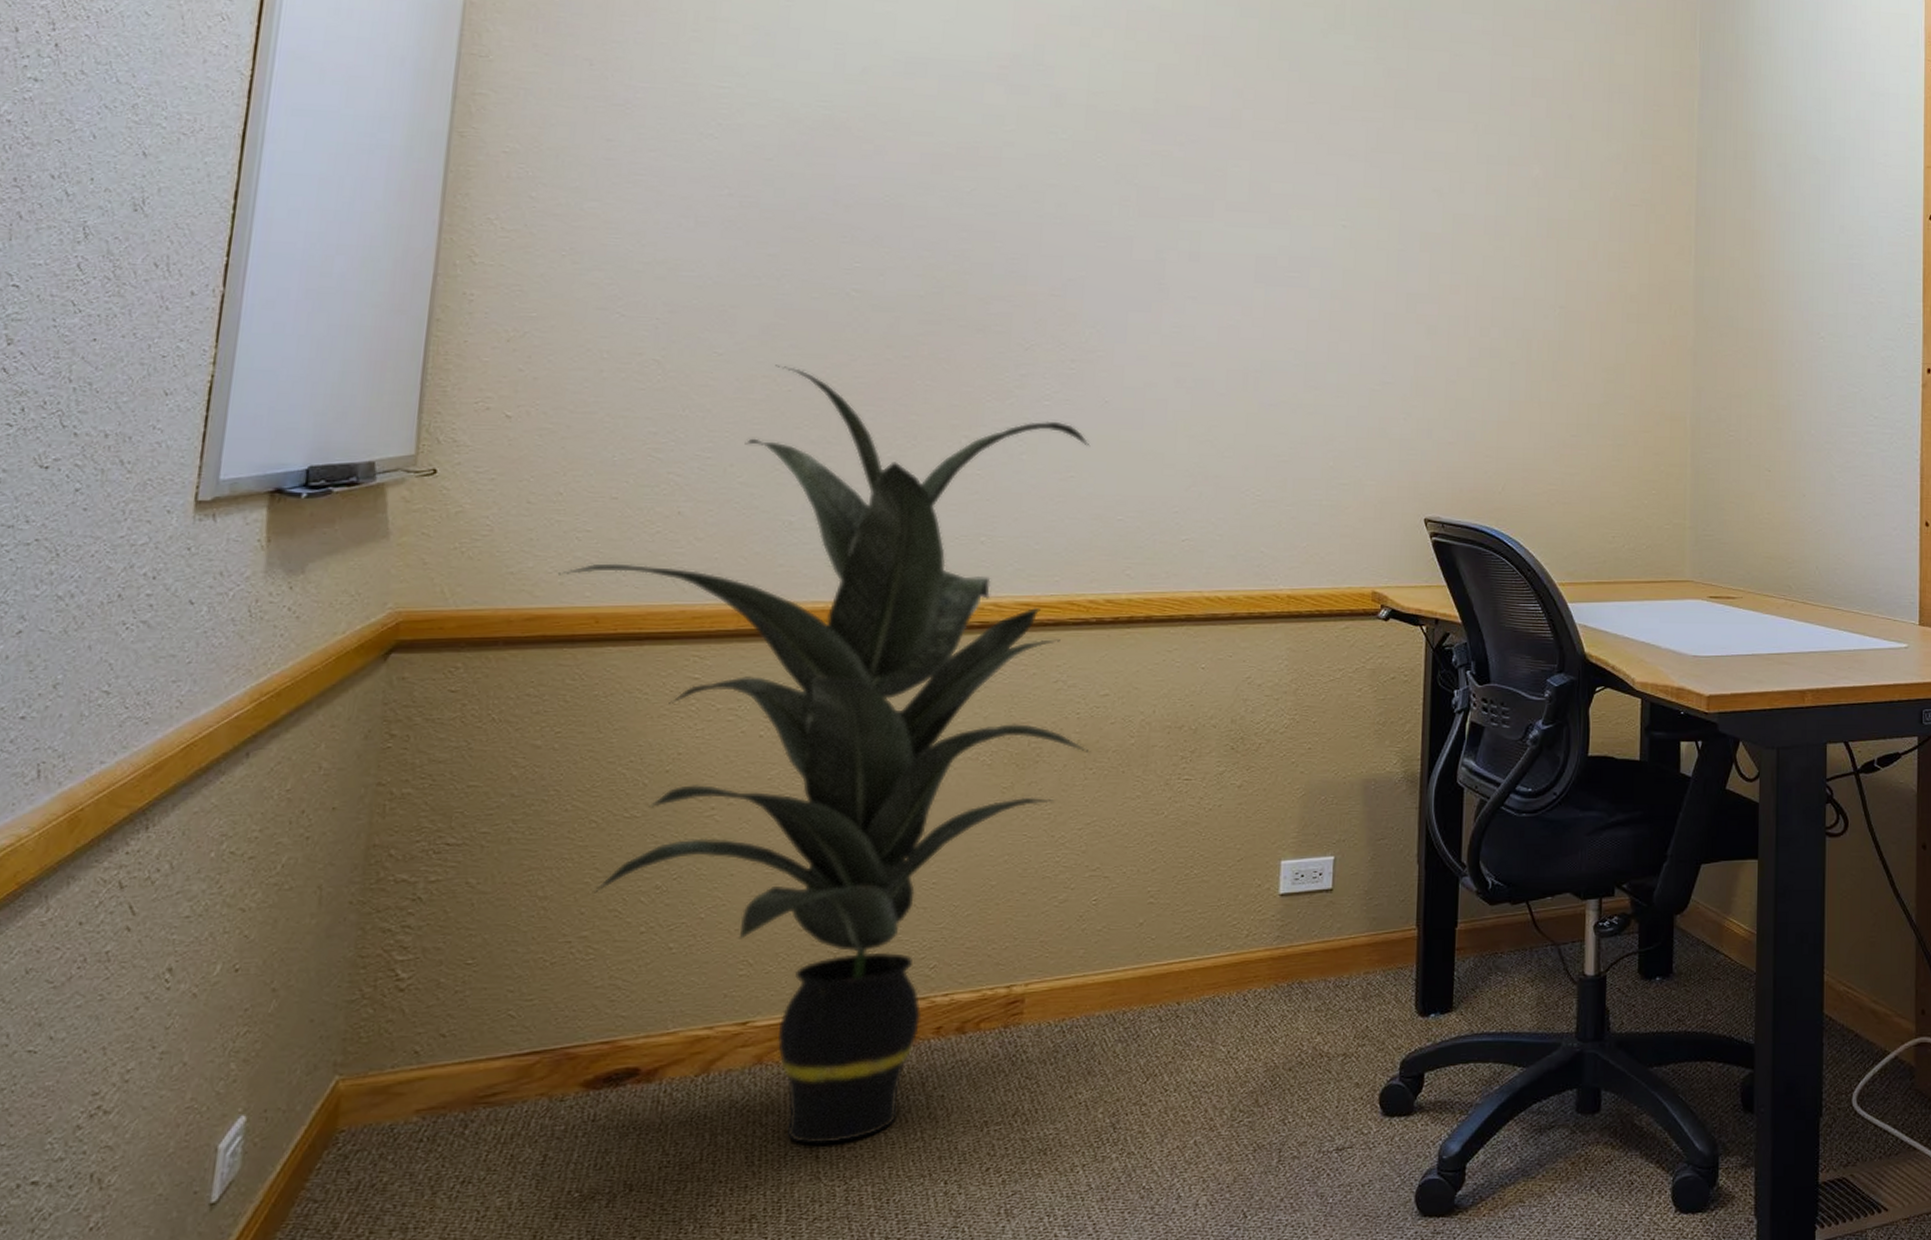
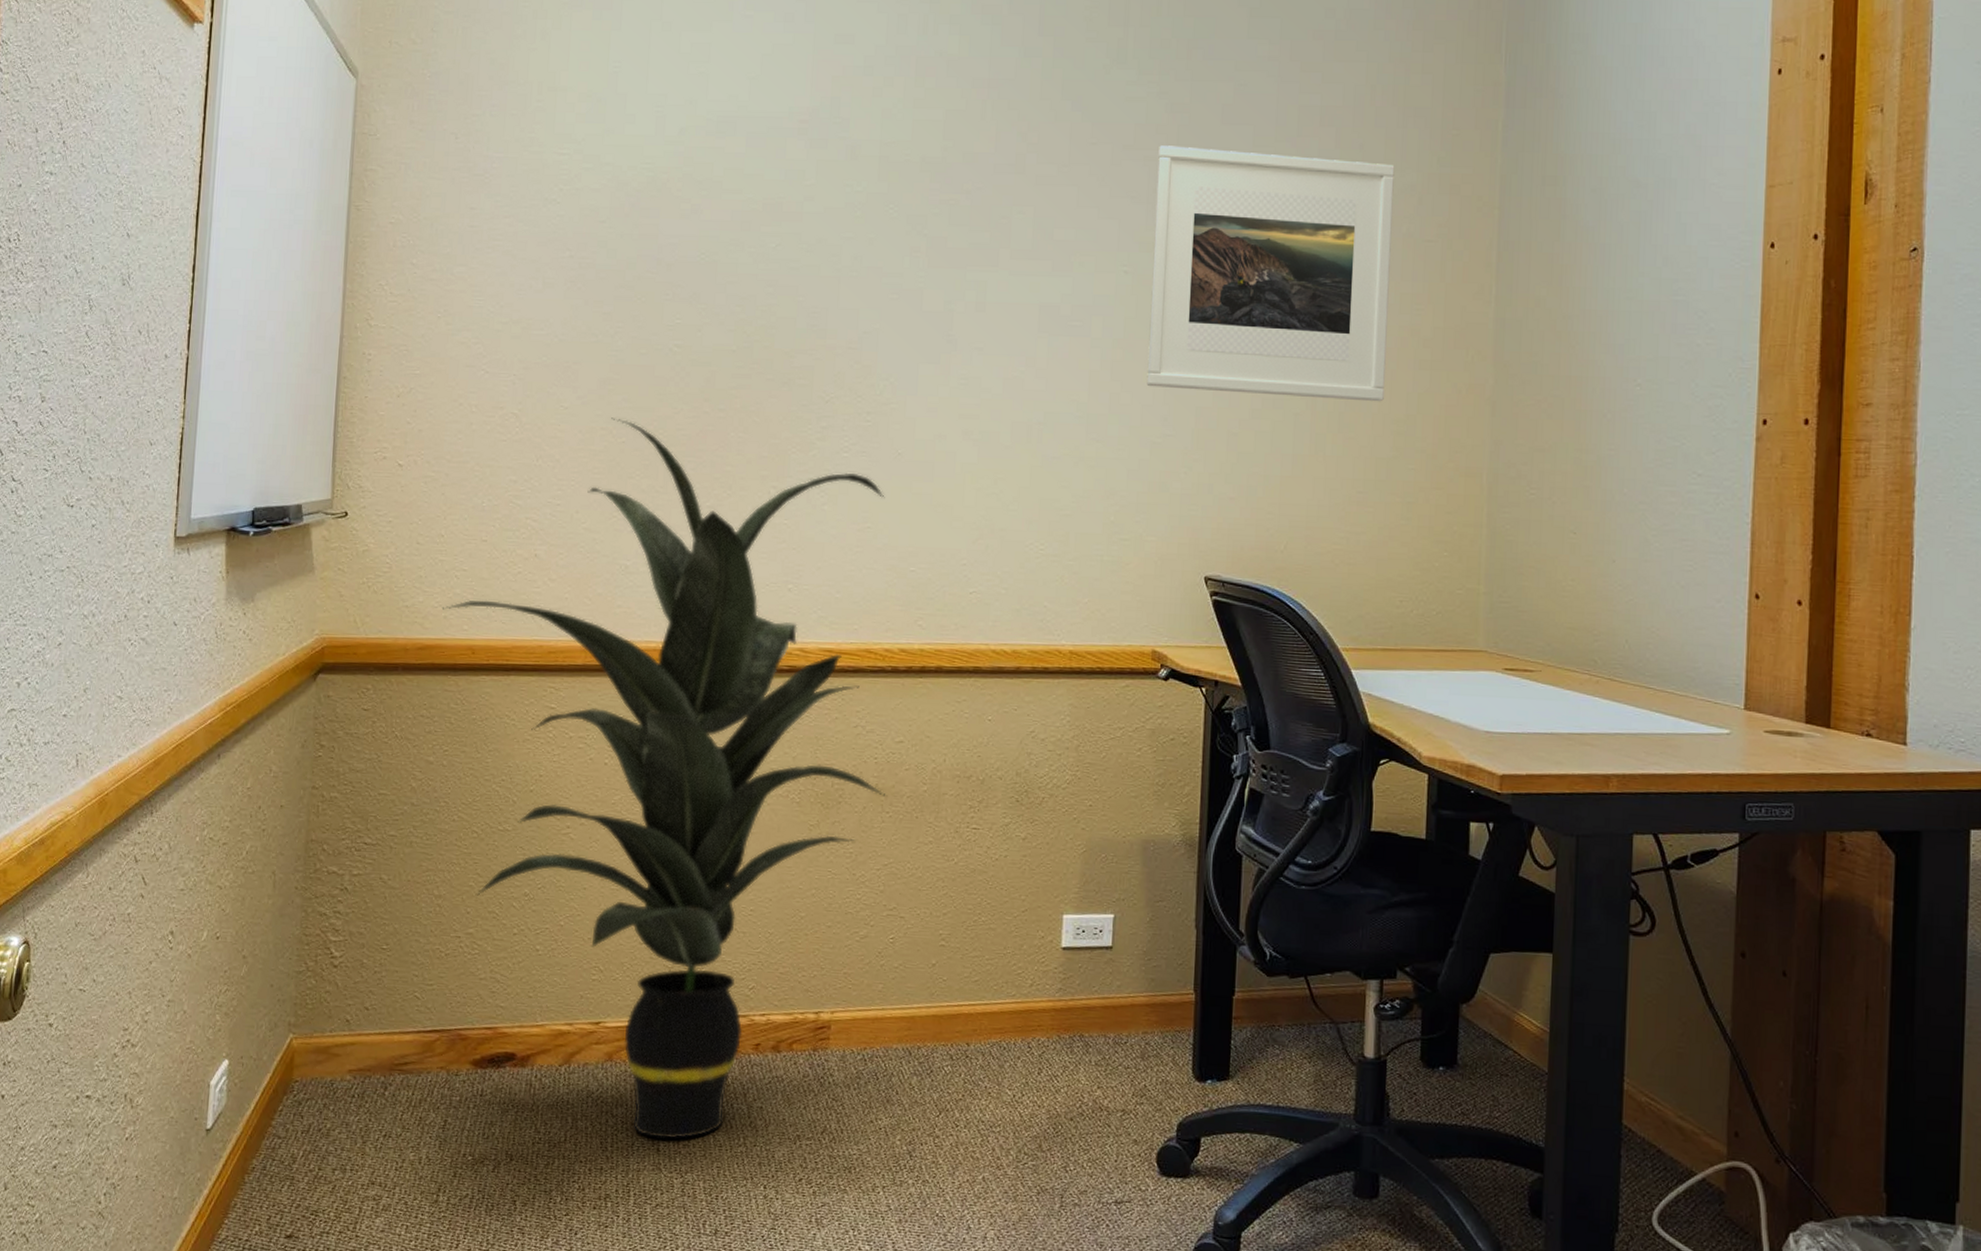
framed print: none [1365,107,1602,352] -> present [1146,145,1395,402]

